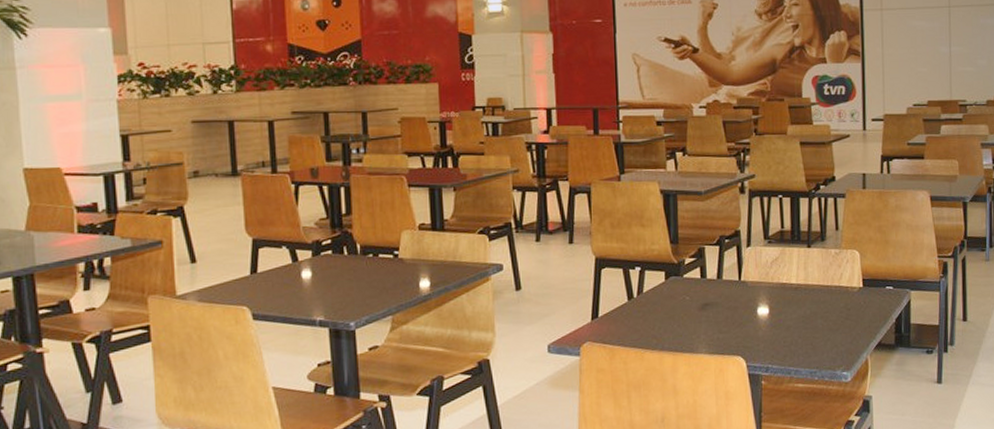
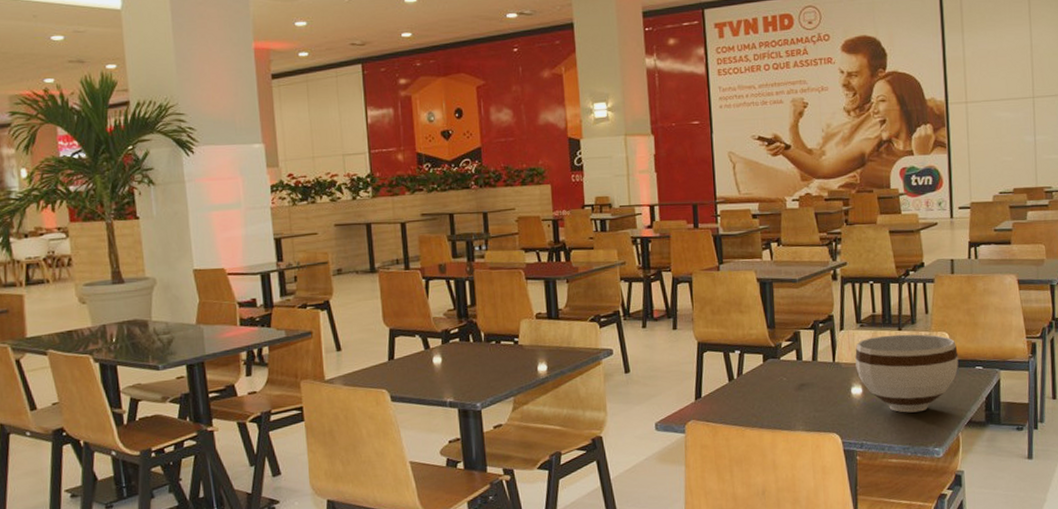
bowl: none [762,251,869,335] -> present [855,334,959,413]

